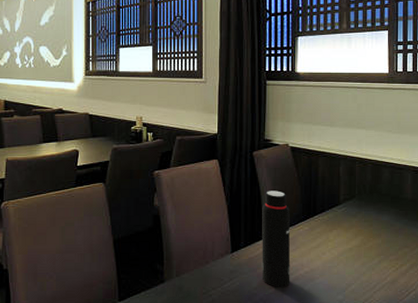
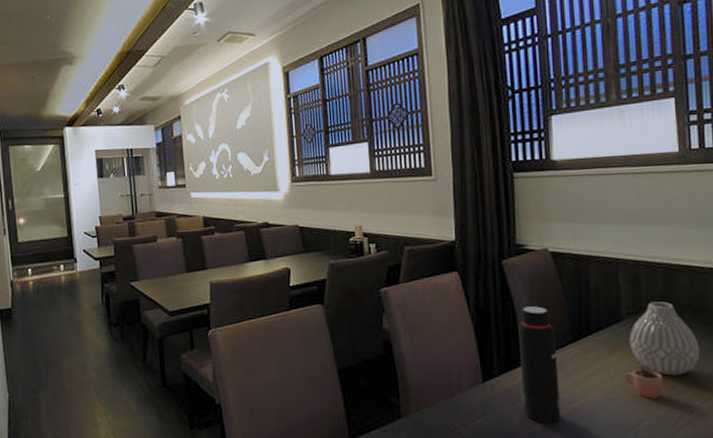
cocoa: none [339,230,367,268] -> present [625,351,664,399]
vase: none [344,190,395,249] -> present [629,301,700,376]

